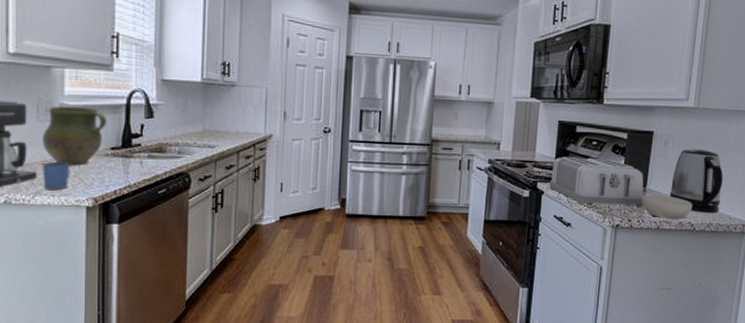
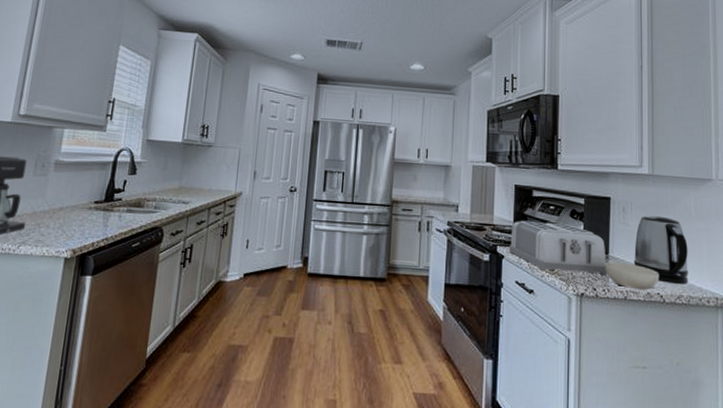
ceramic jug: present [43,106,107,166] -> none [35,162,95,218]
mug: present [43,162,70,191] -> none [29,214,56,241]

